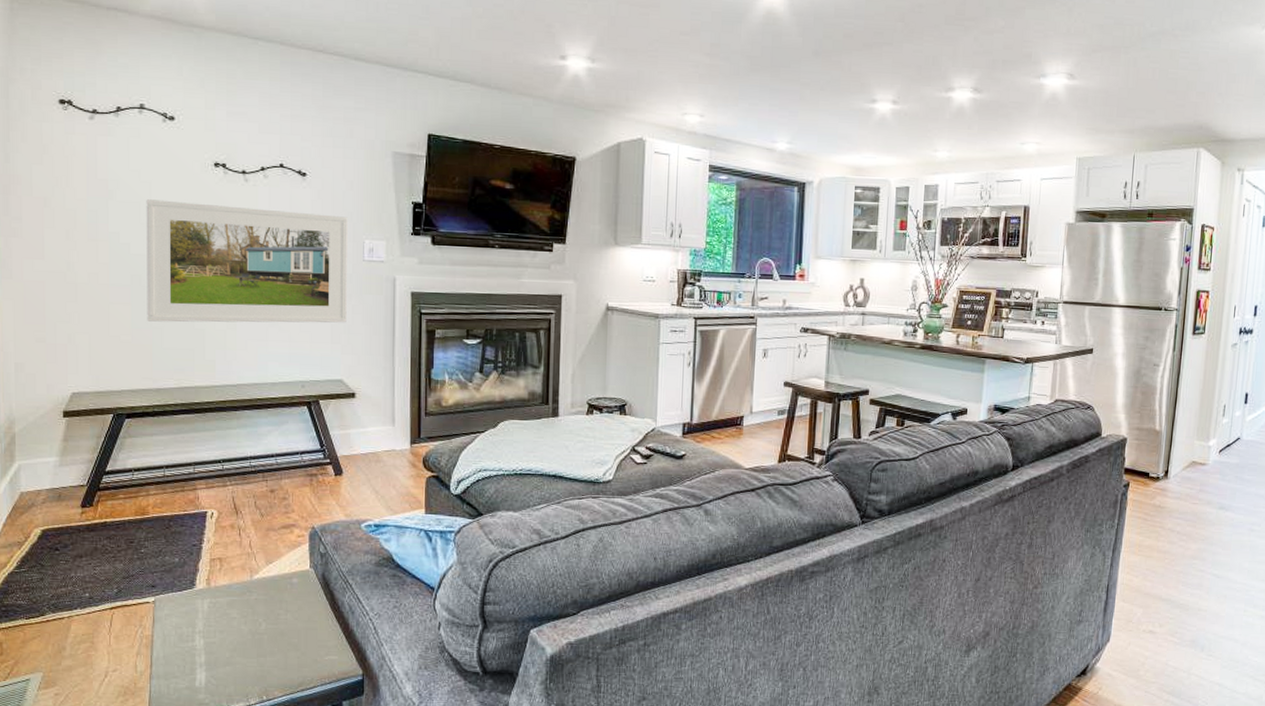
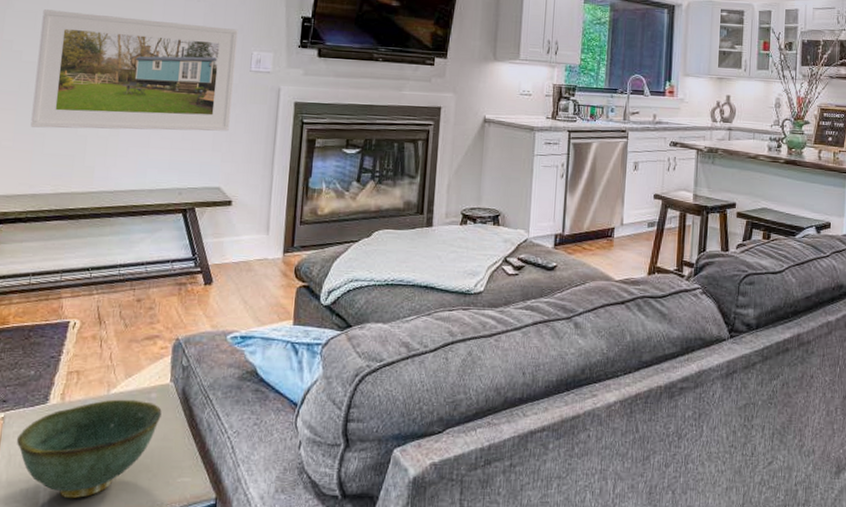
bowl: none [168,584,304,674] -> present [16,399,162,498]

